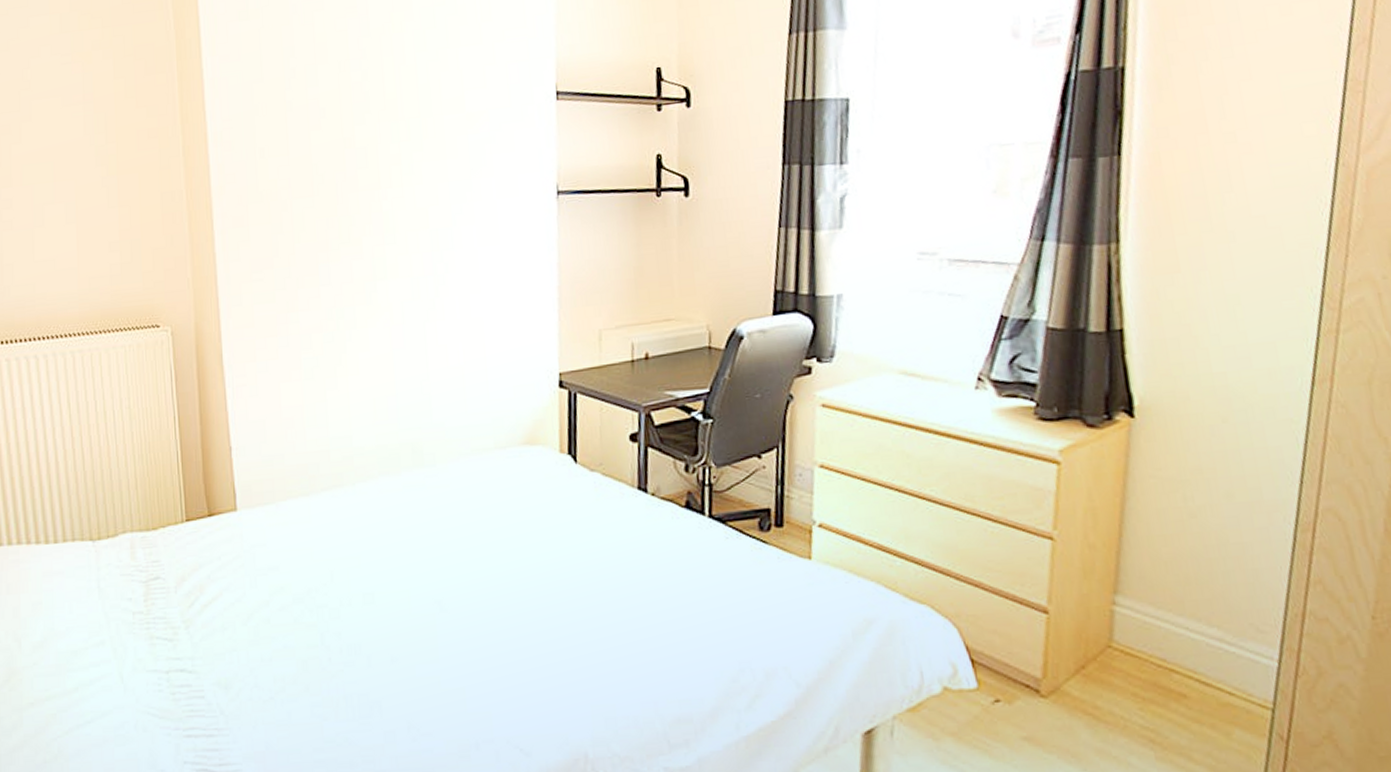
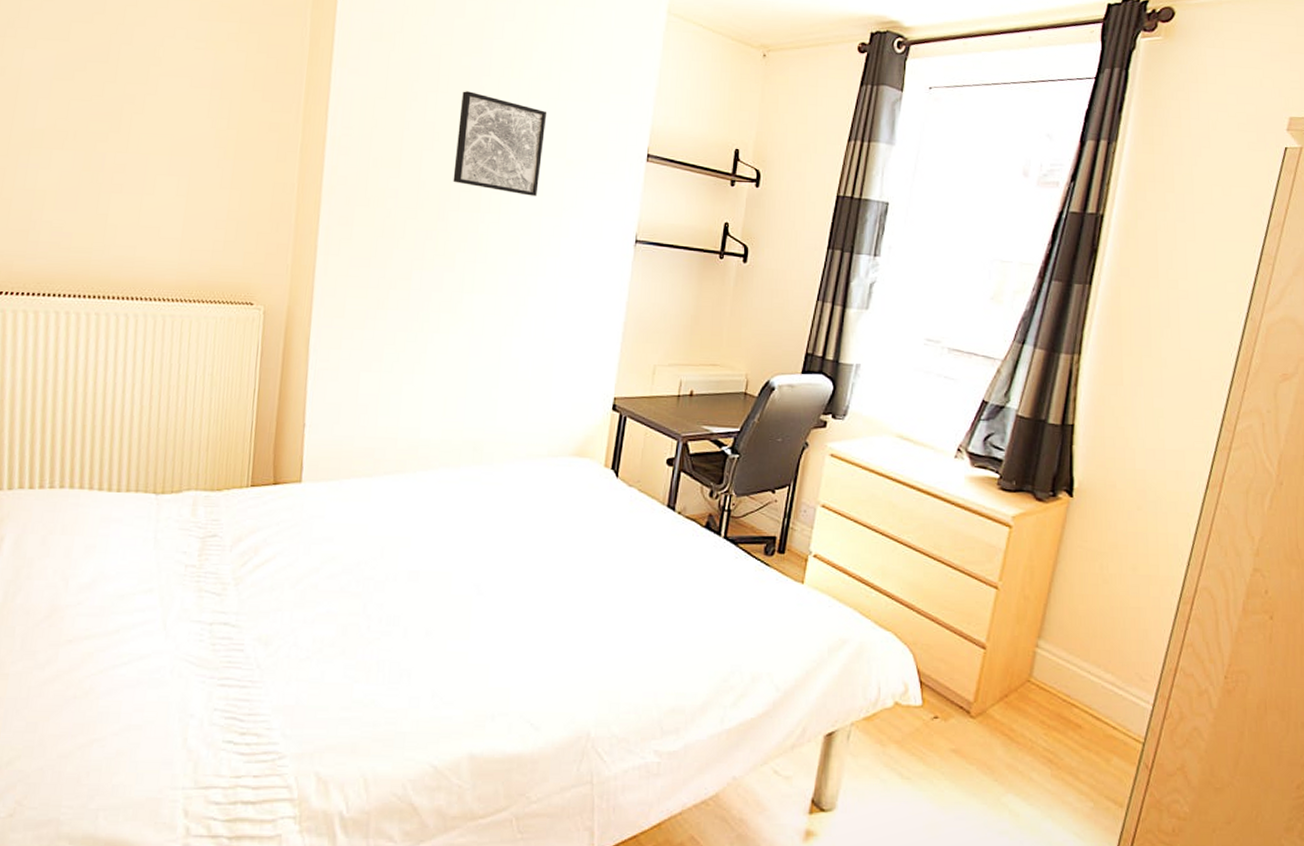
wall art: none [343,56,441,162] -> present [453,91,547,196]

